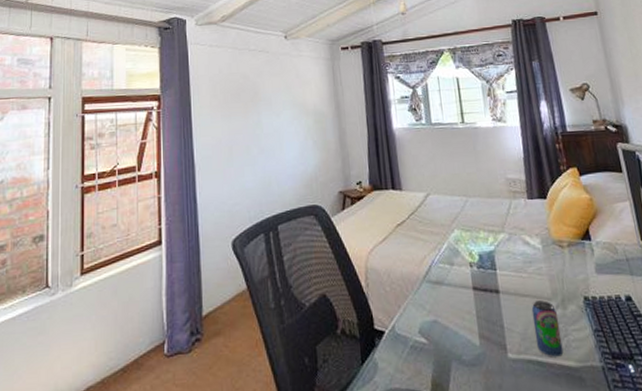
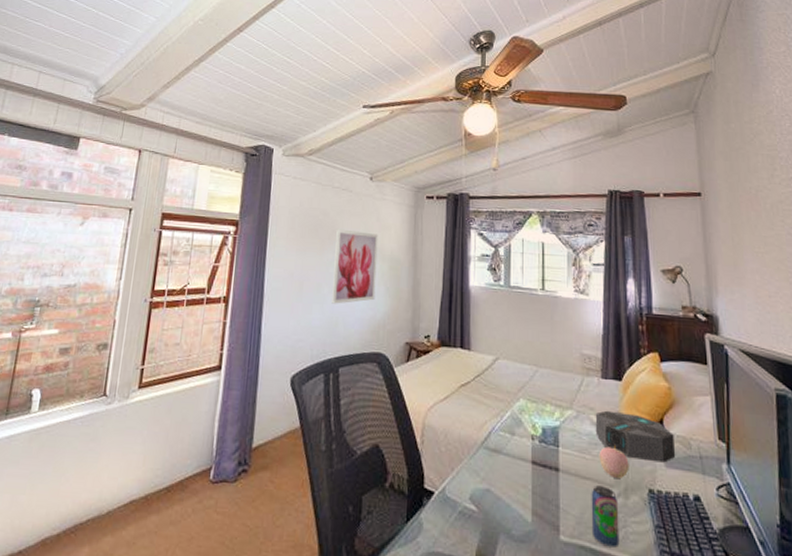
wall art: none [258,90,304,164] -> present [332,229,378,304]
speaker: none [526,228,604,271] -> present [595,410,675,463]
apple: none [534,260,564,292] -> present [599,445,629,479]

